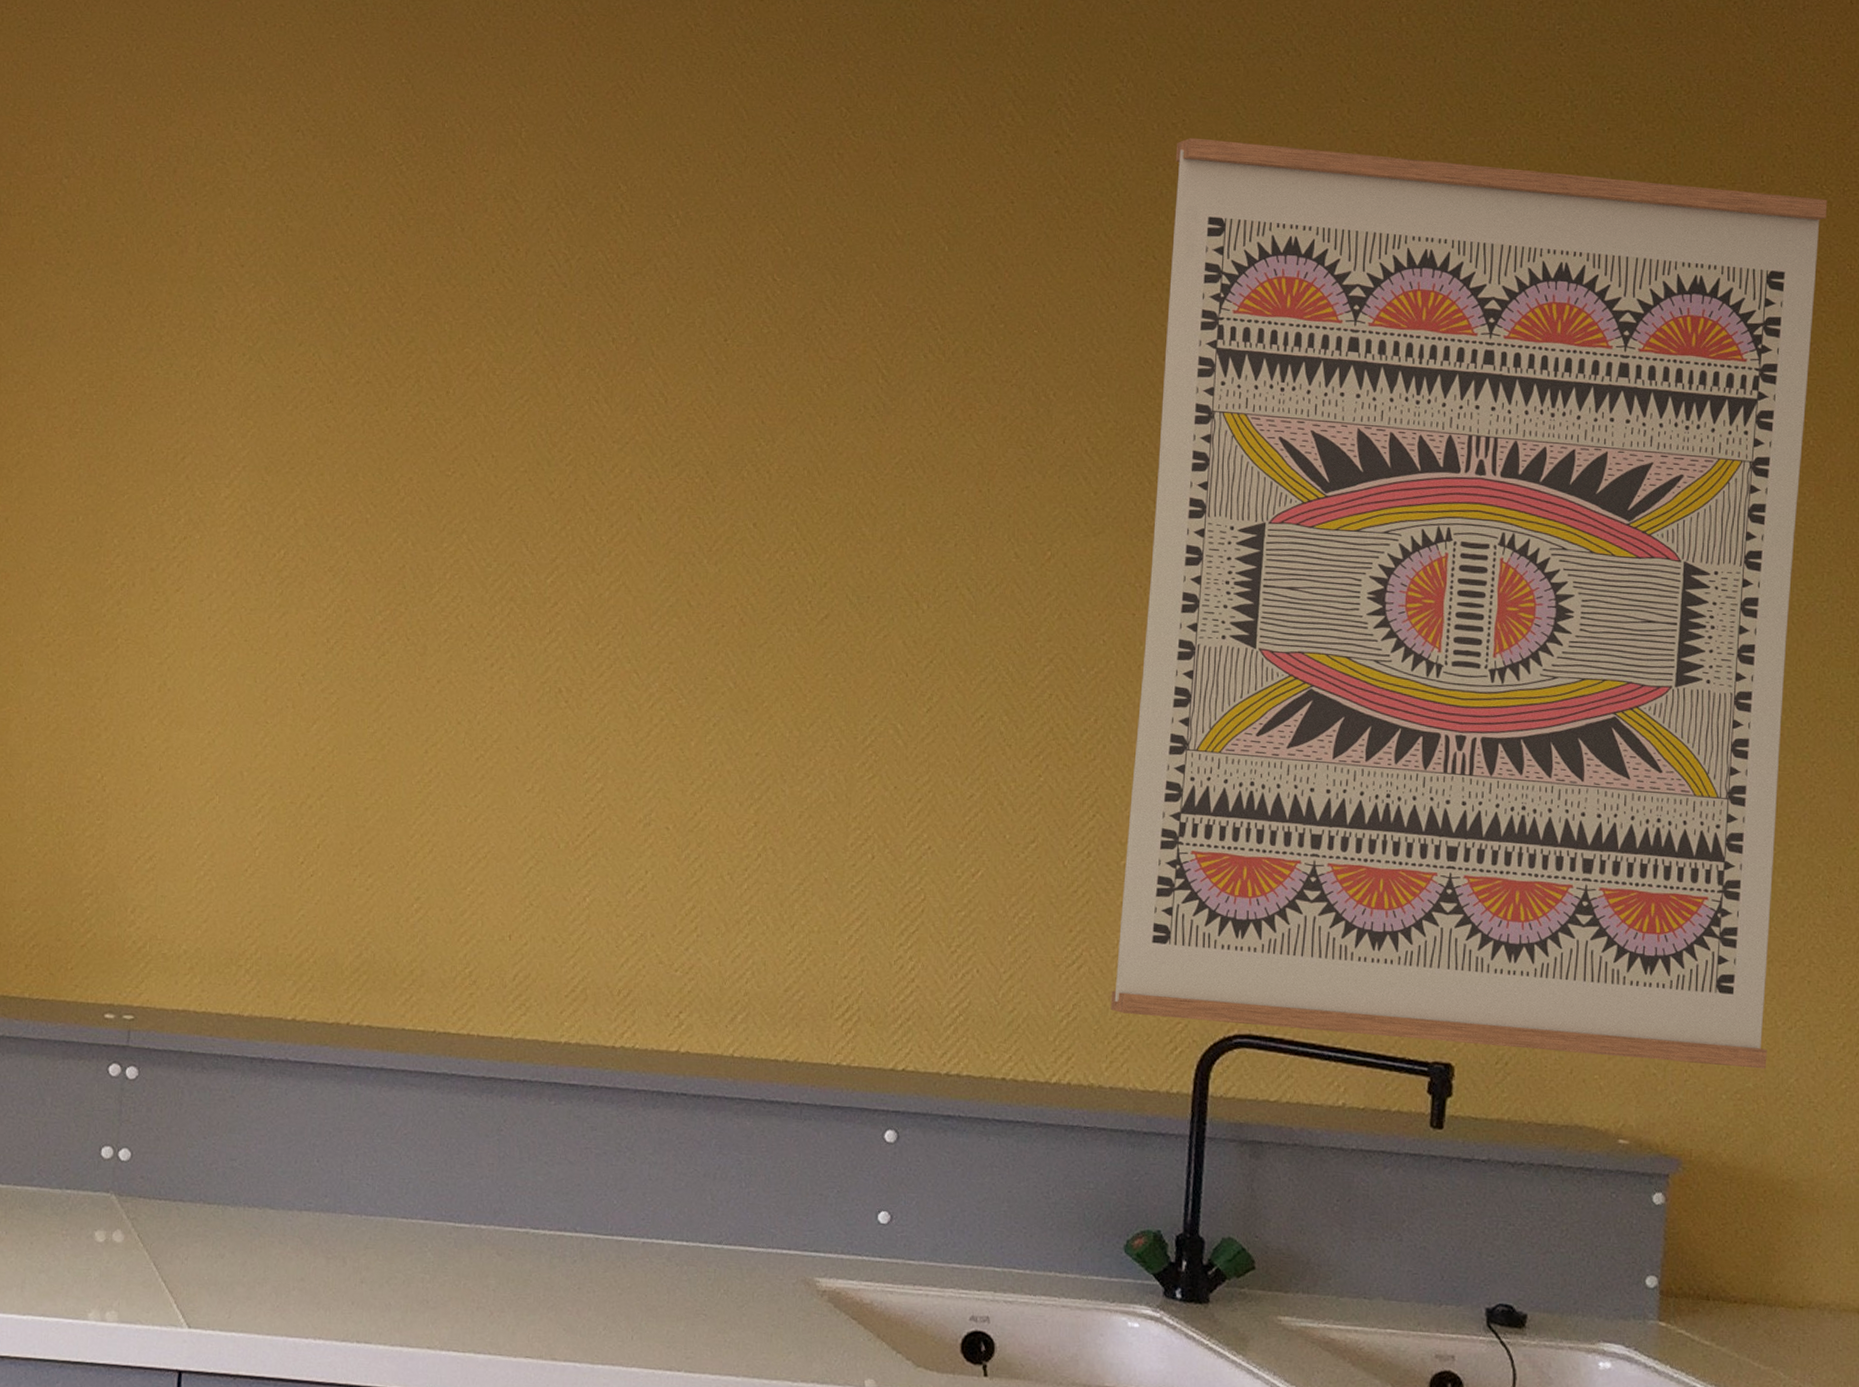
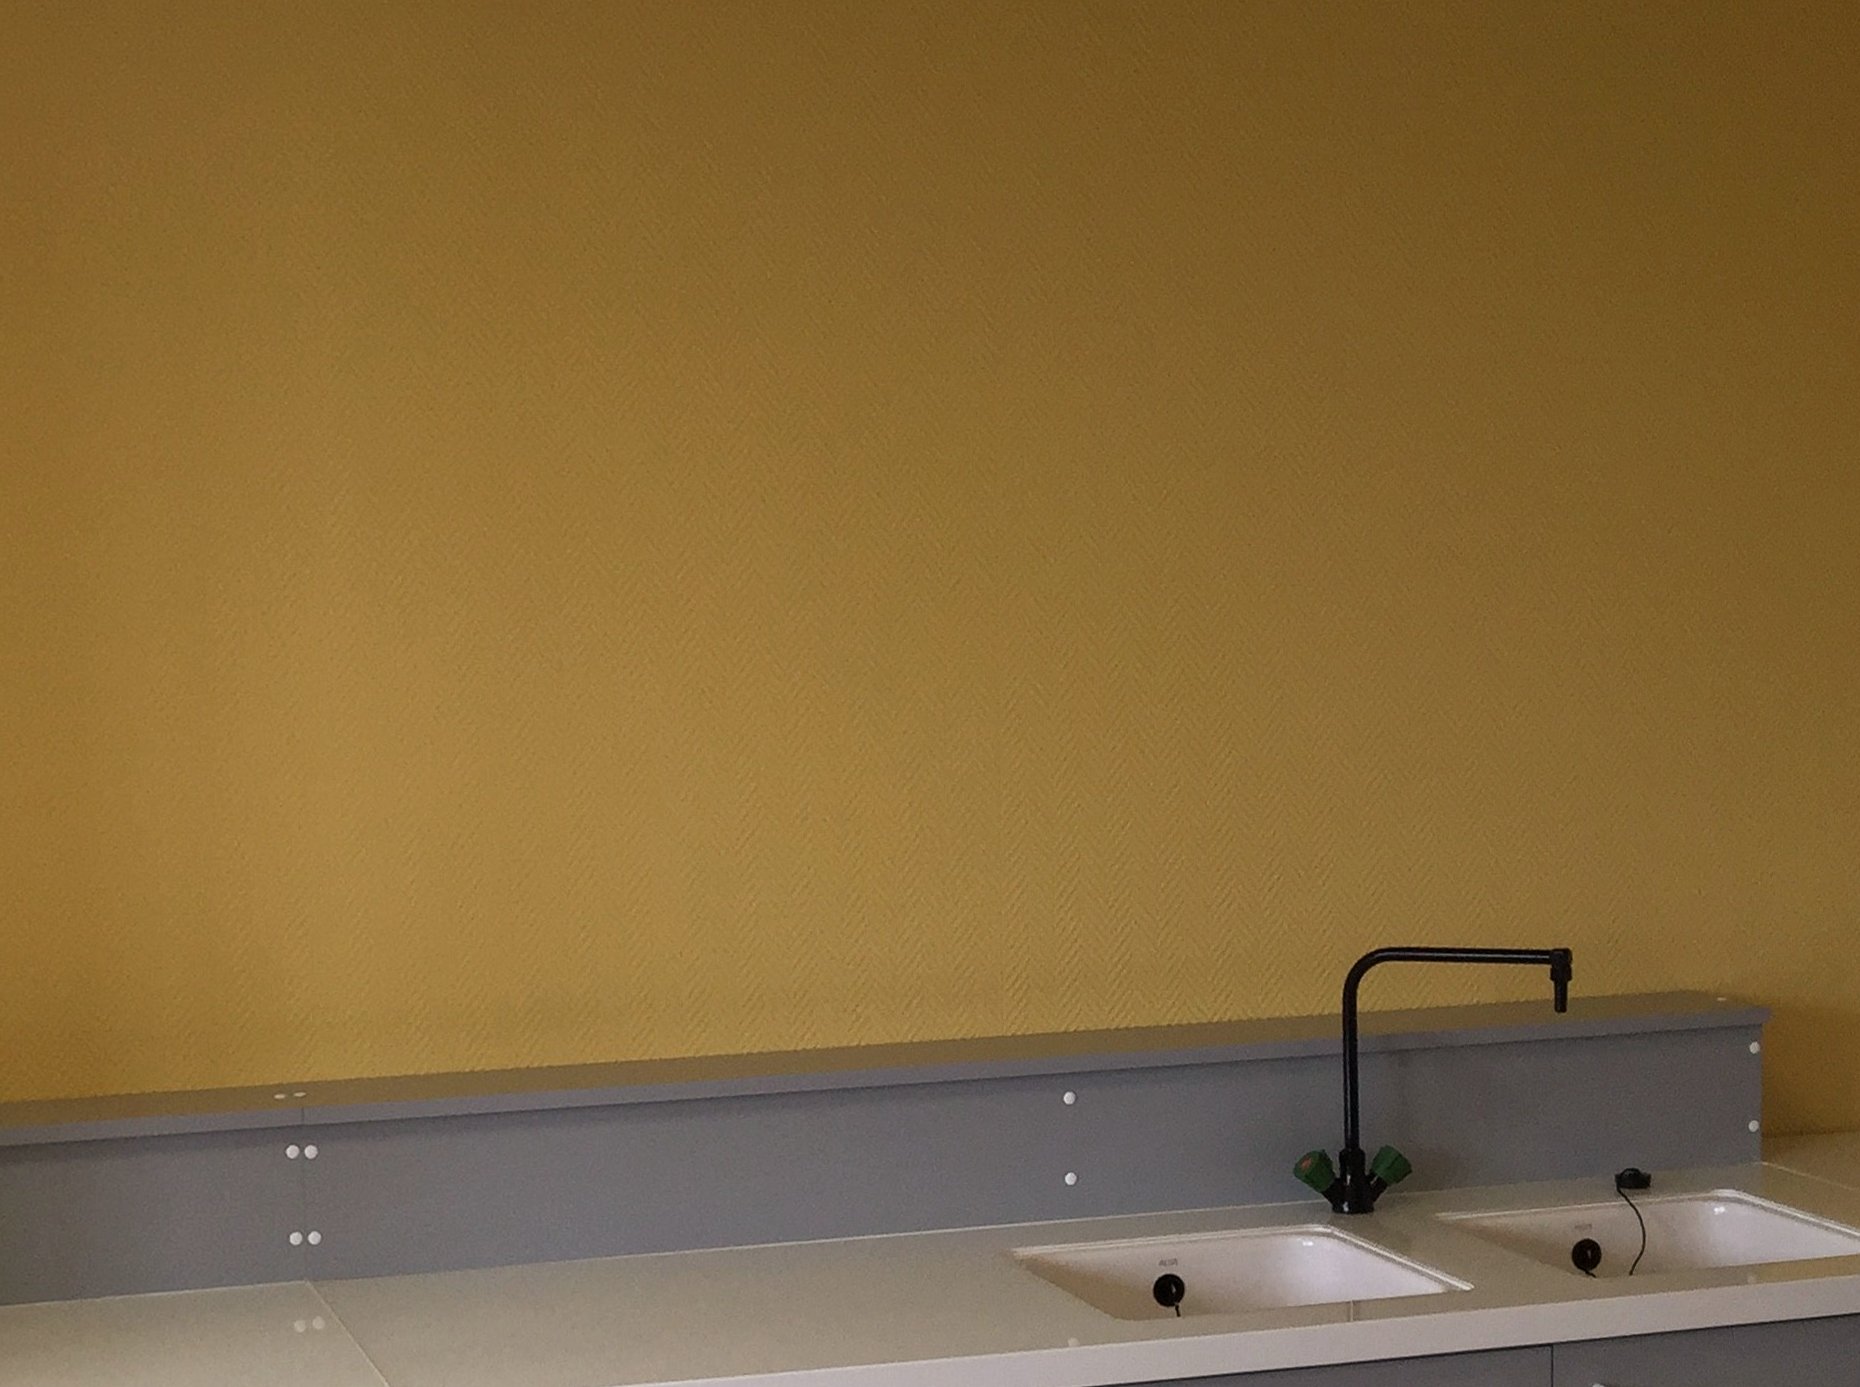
wall art: present [1110,137,1828,1070] -> none [1249,45,1841,944]

